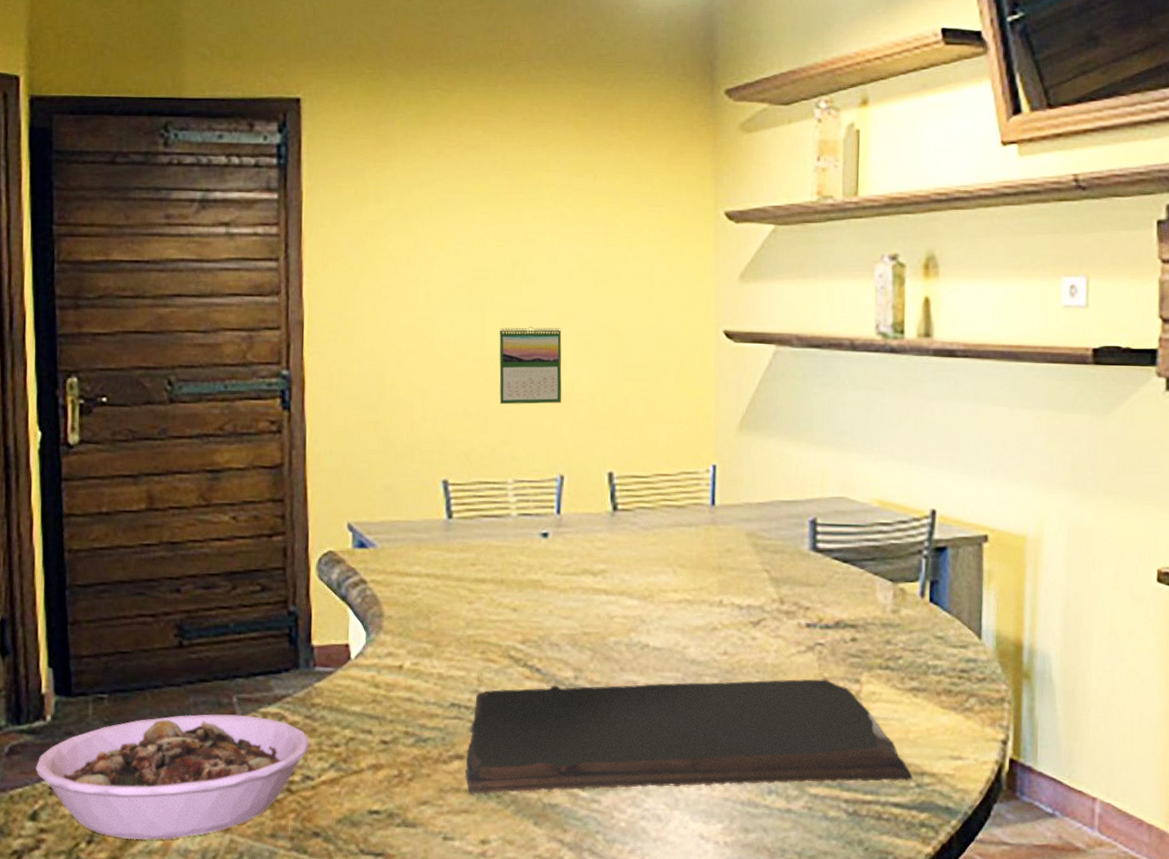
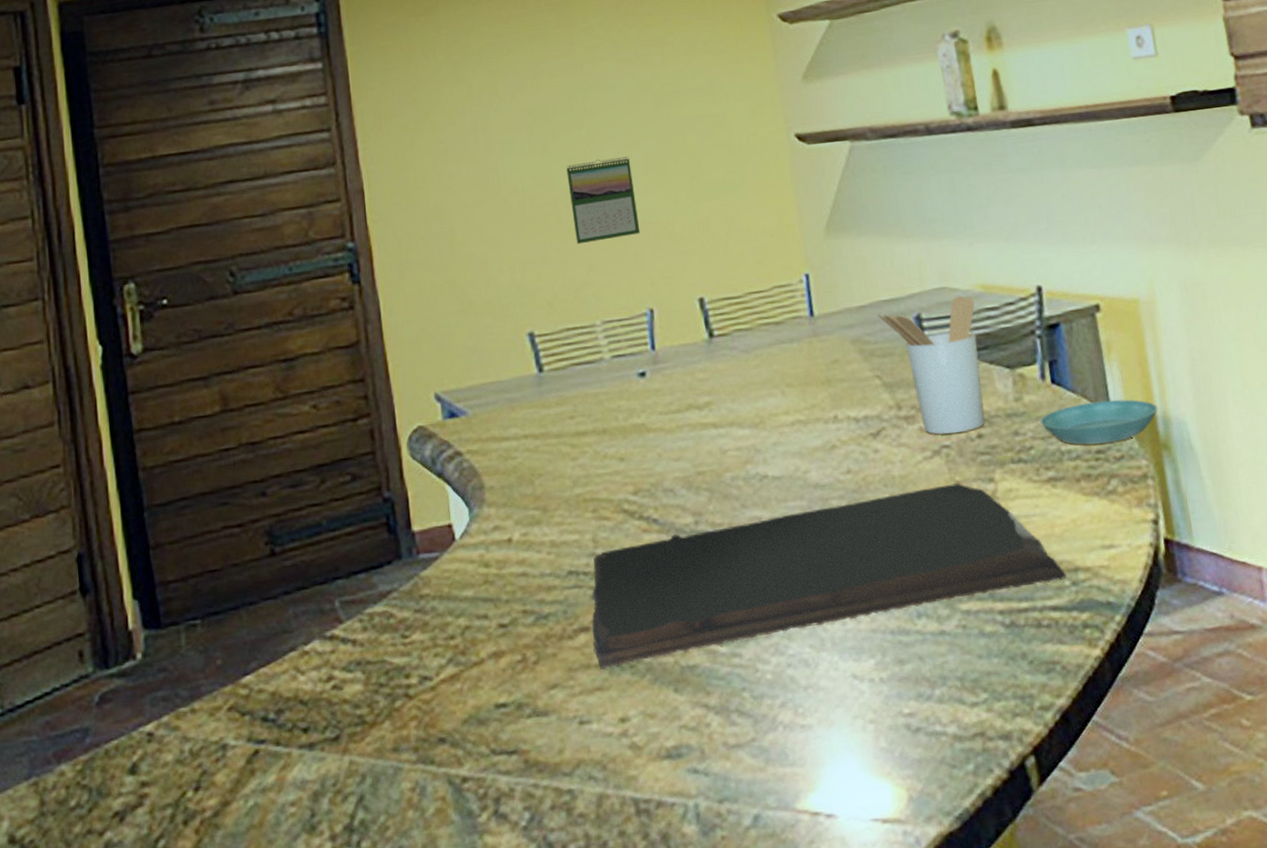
bowl: present [35,714,311,841] -> none [130,618,424,779]
utensil holder: none [775,507,869,634] -> present [877,295,985,435]
saucer: none [912,624,1026,665] -> present [1040,399,1158,445]

